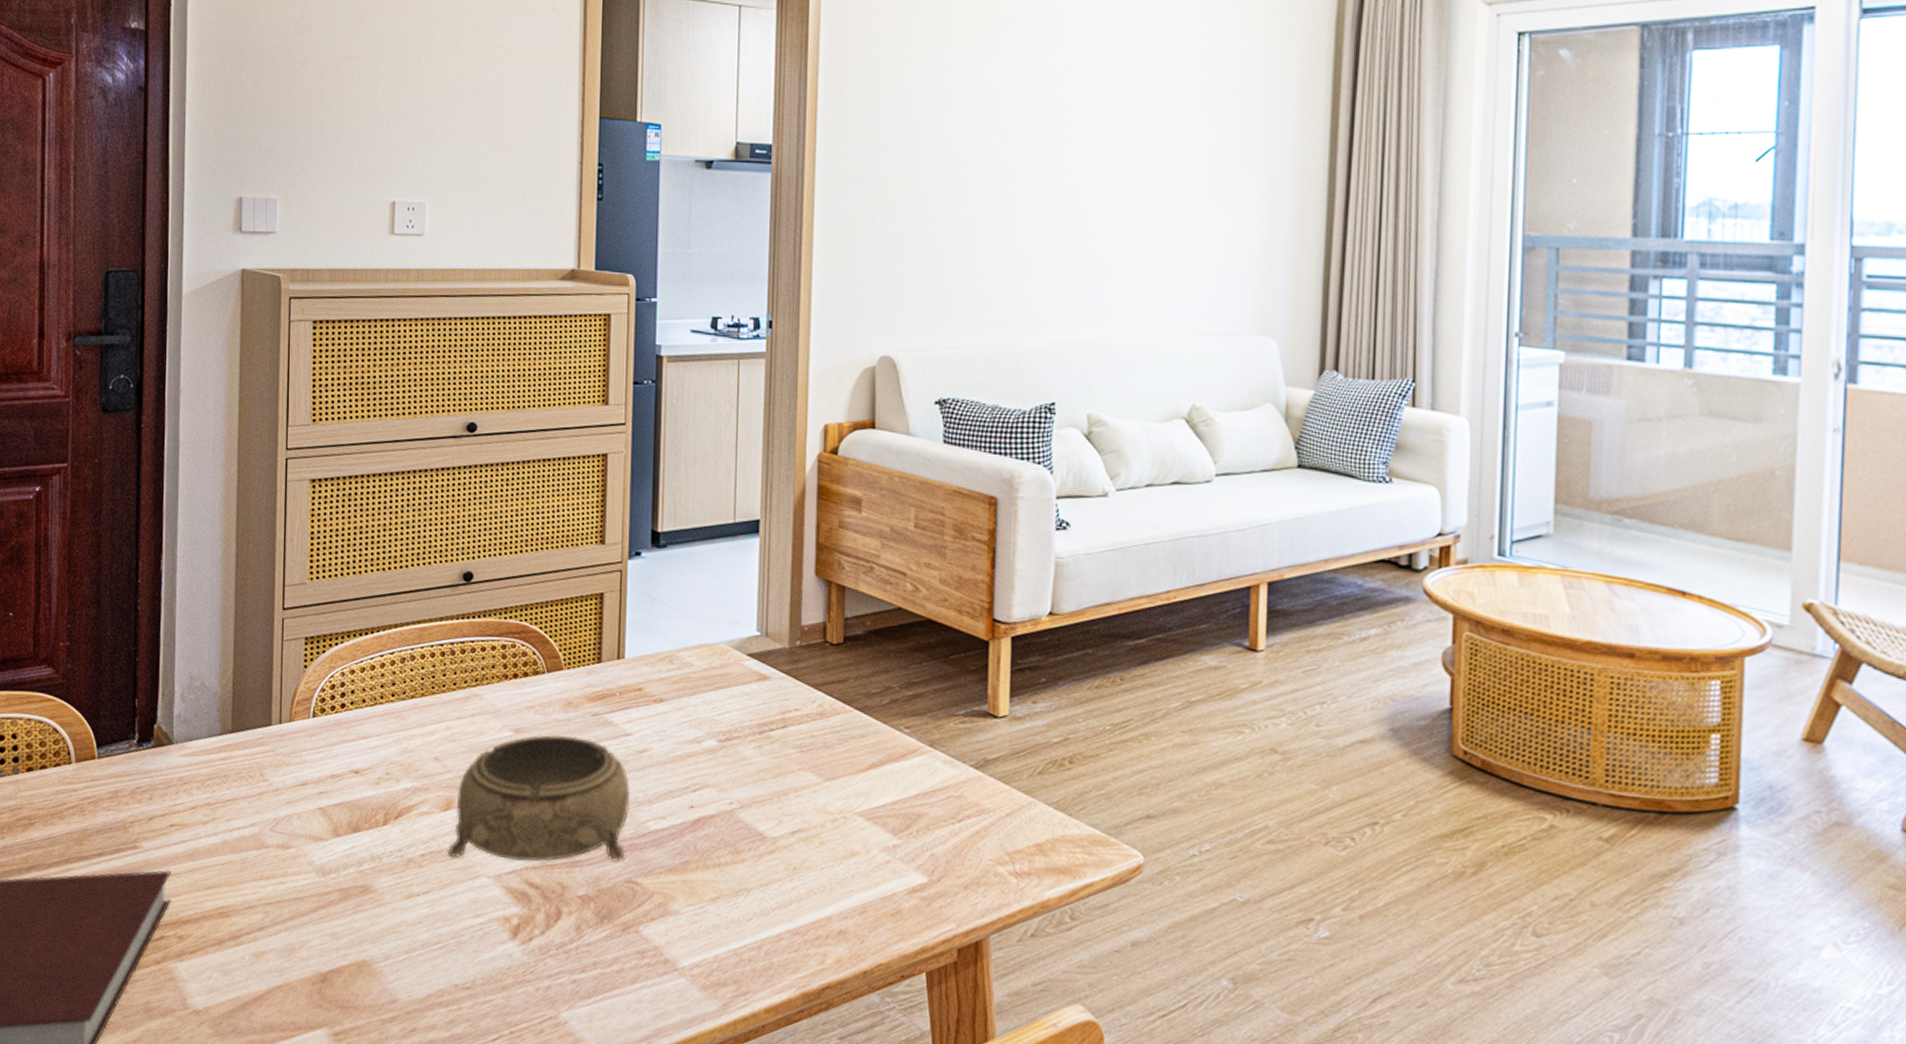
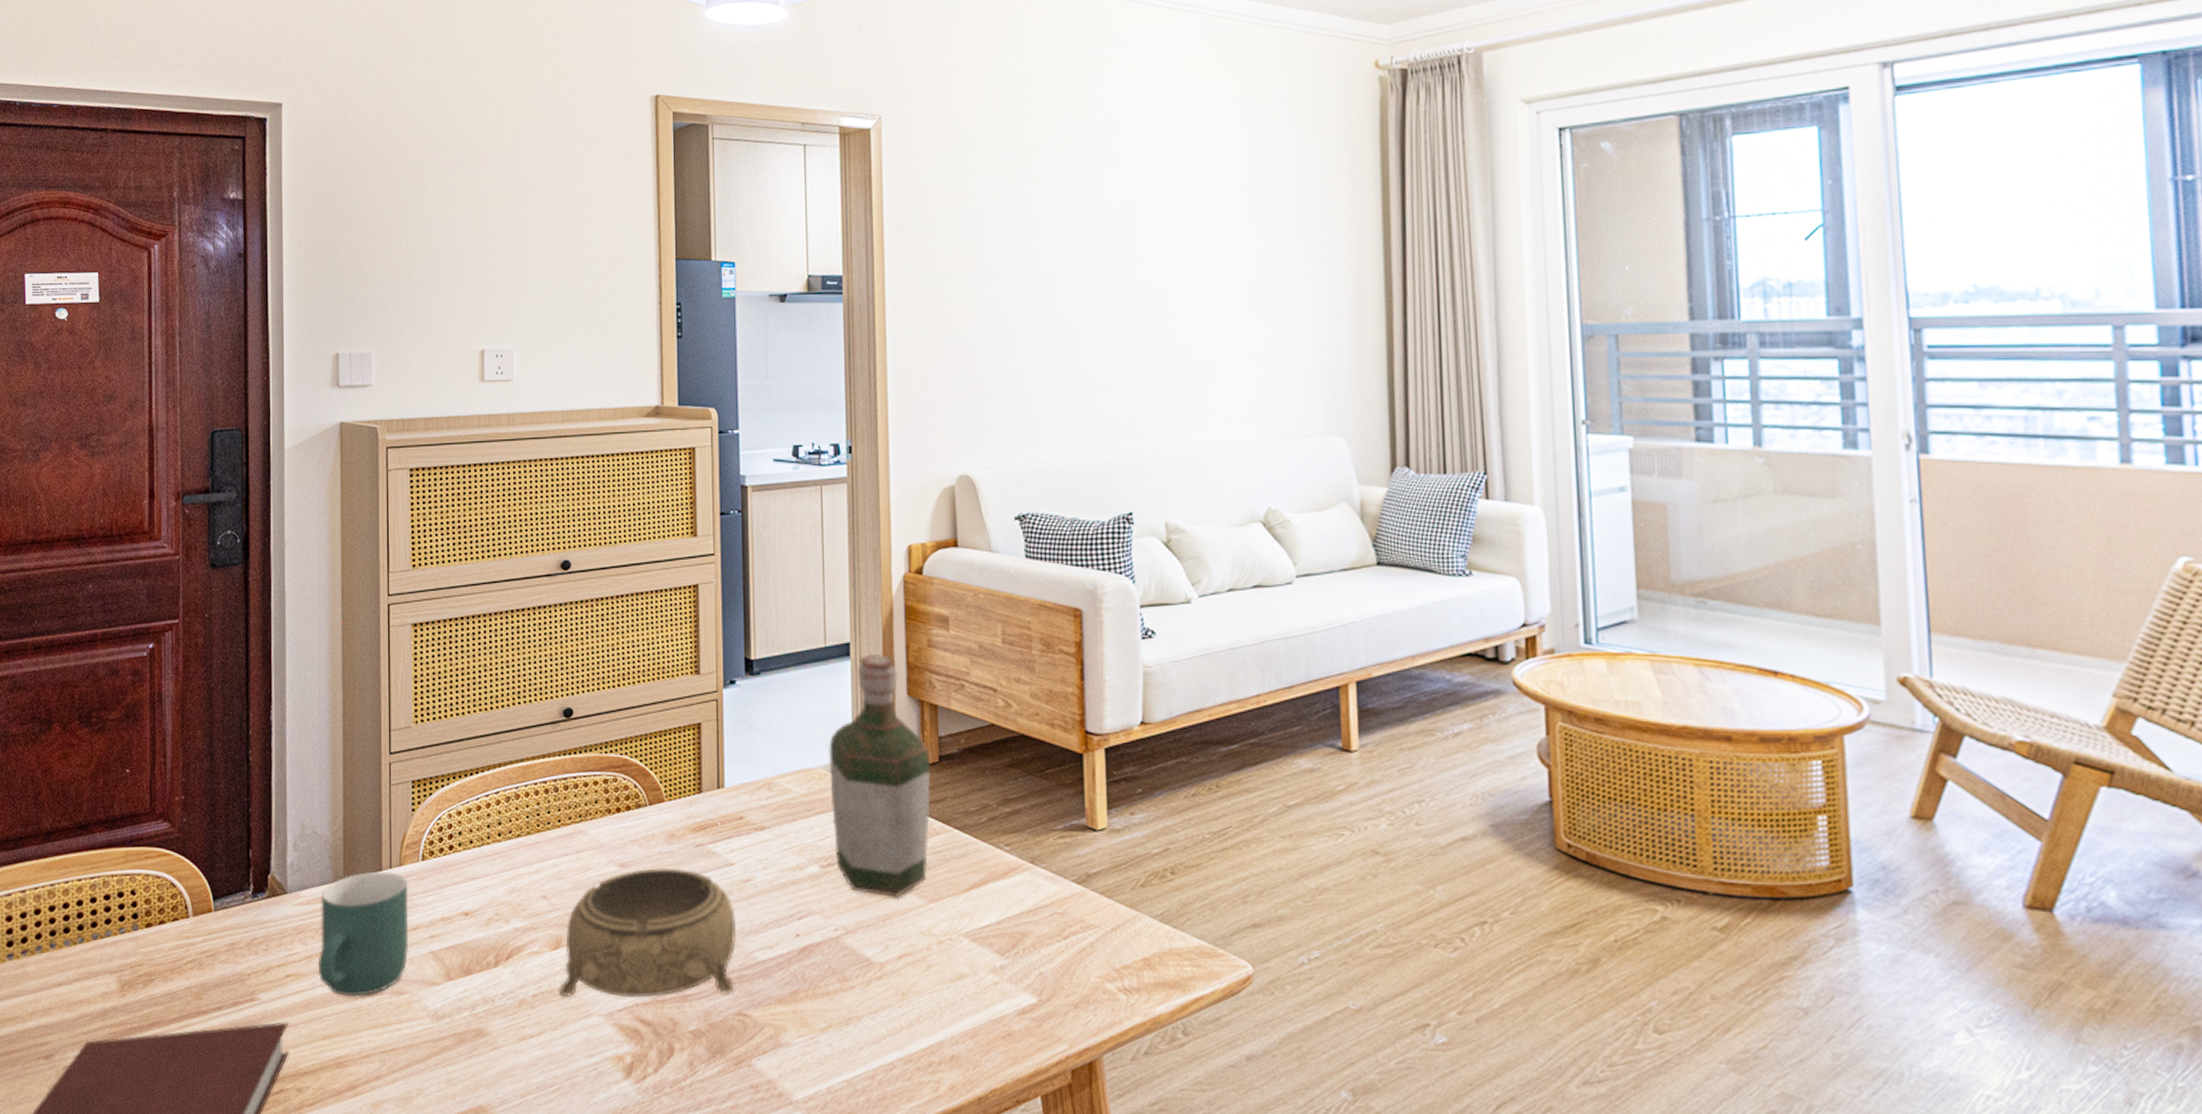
mug: none [204,726,298,849] -> present [319,871,409,997]
bottle: none [731,532,835,775] -> present [829,654,931,899]

